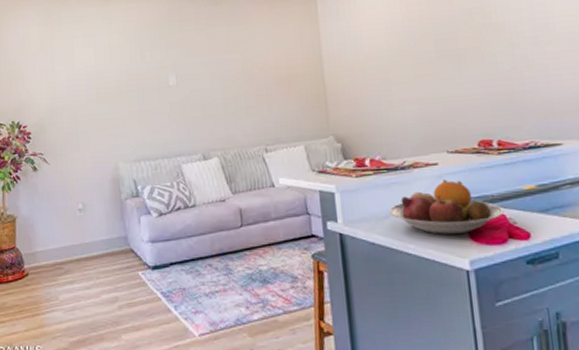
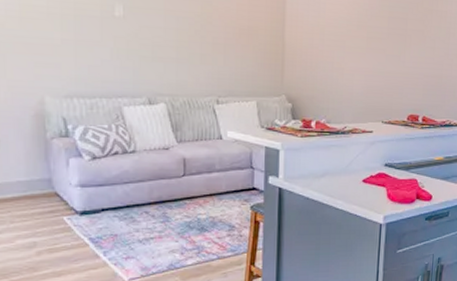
fruit bowl: present [388,179,504,235] -> none [325,146,417,194]

